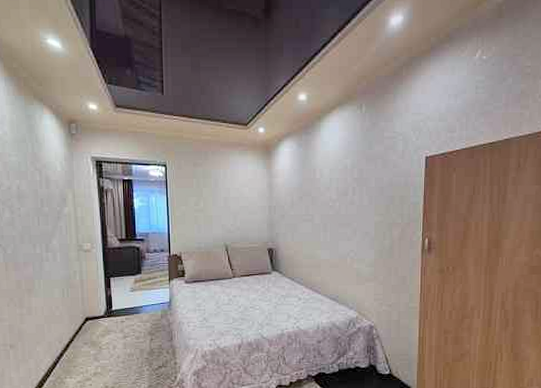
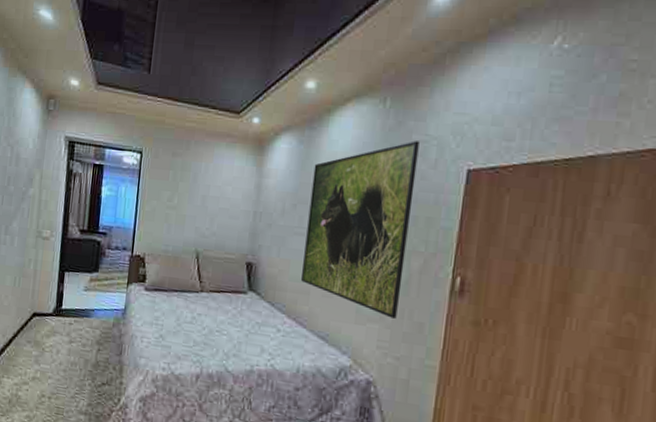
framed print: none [313,137,390,276] -> present [301,141,420,319]

